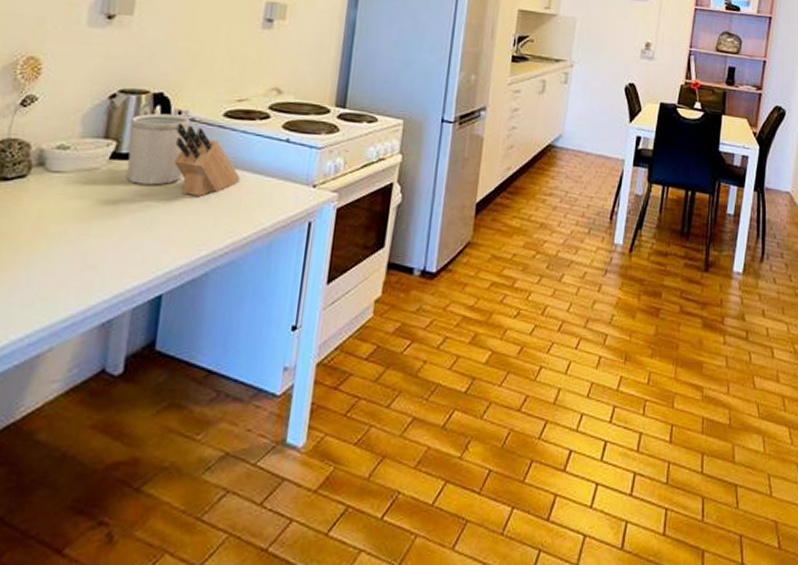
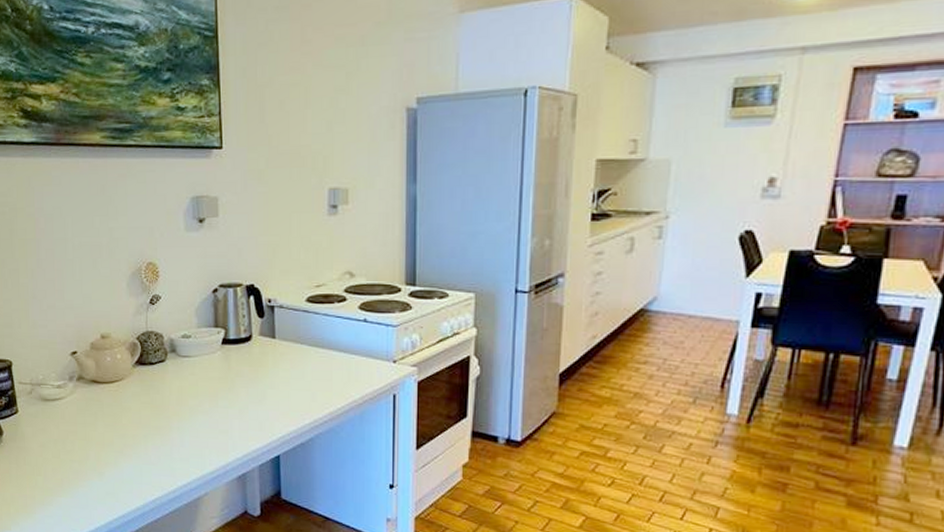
utensil holder: present [126,113,191,185] -> none [233,302,279,365]
knife block: present [174,122,241,196] -> none [269,310,329,373]

